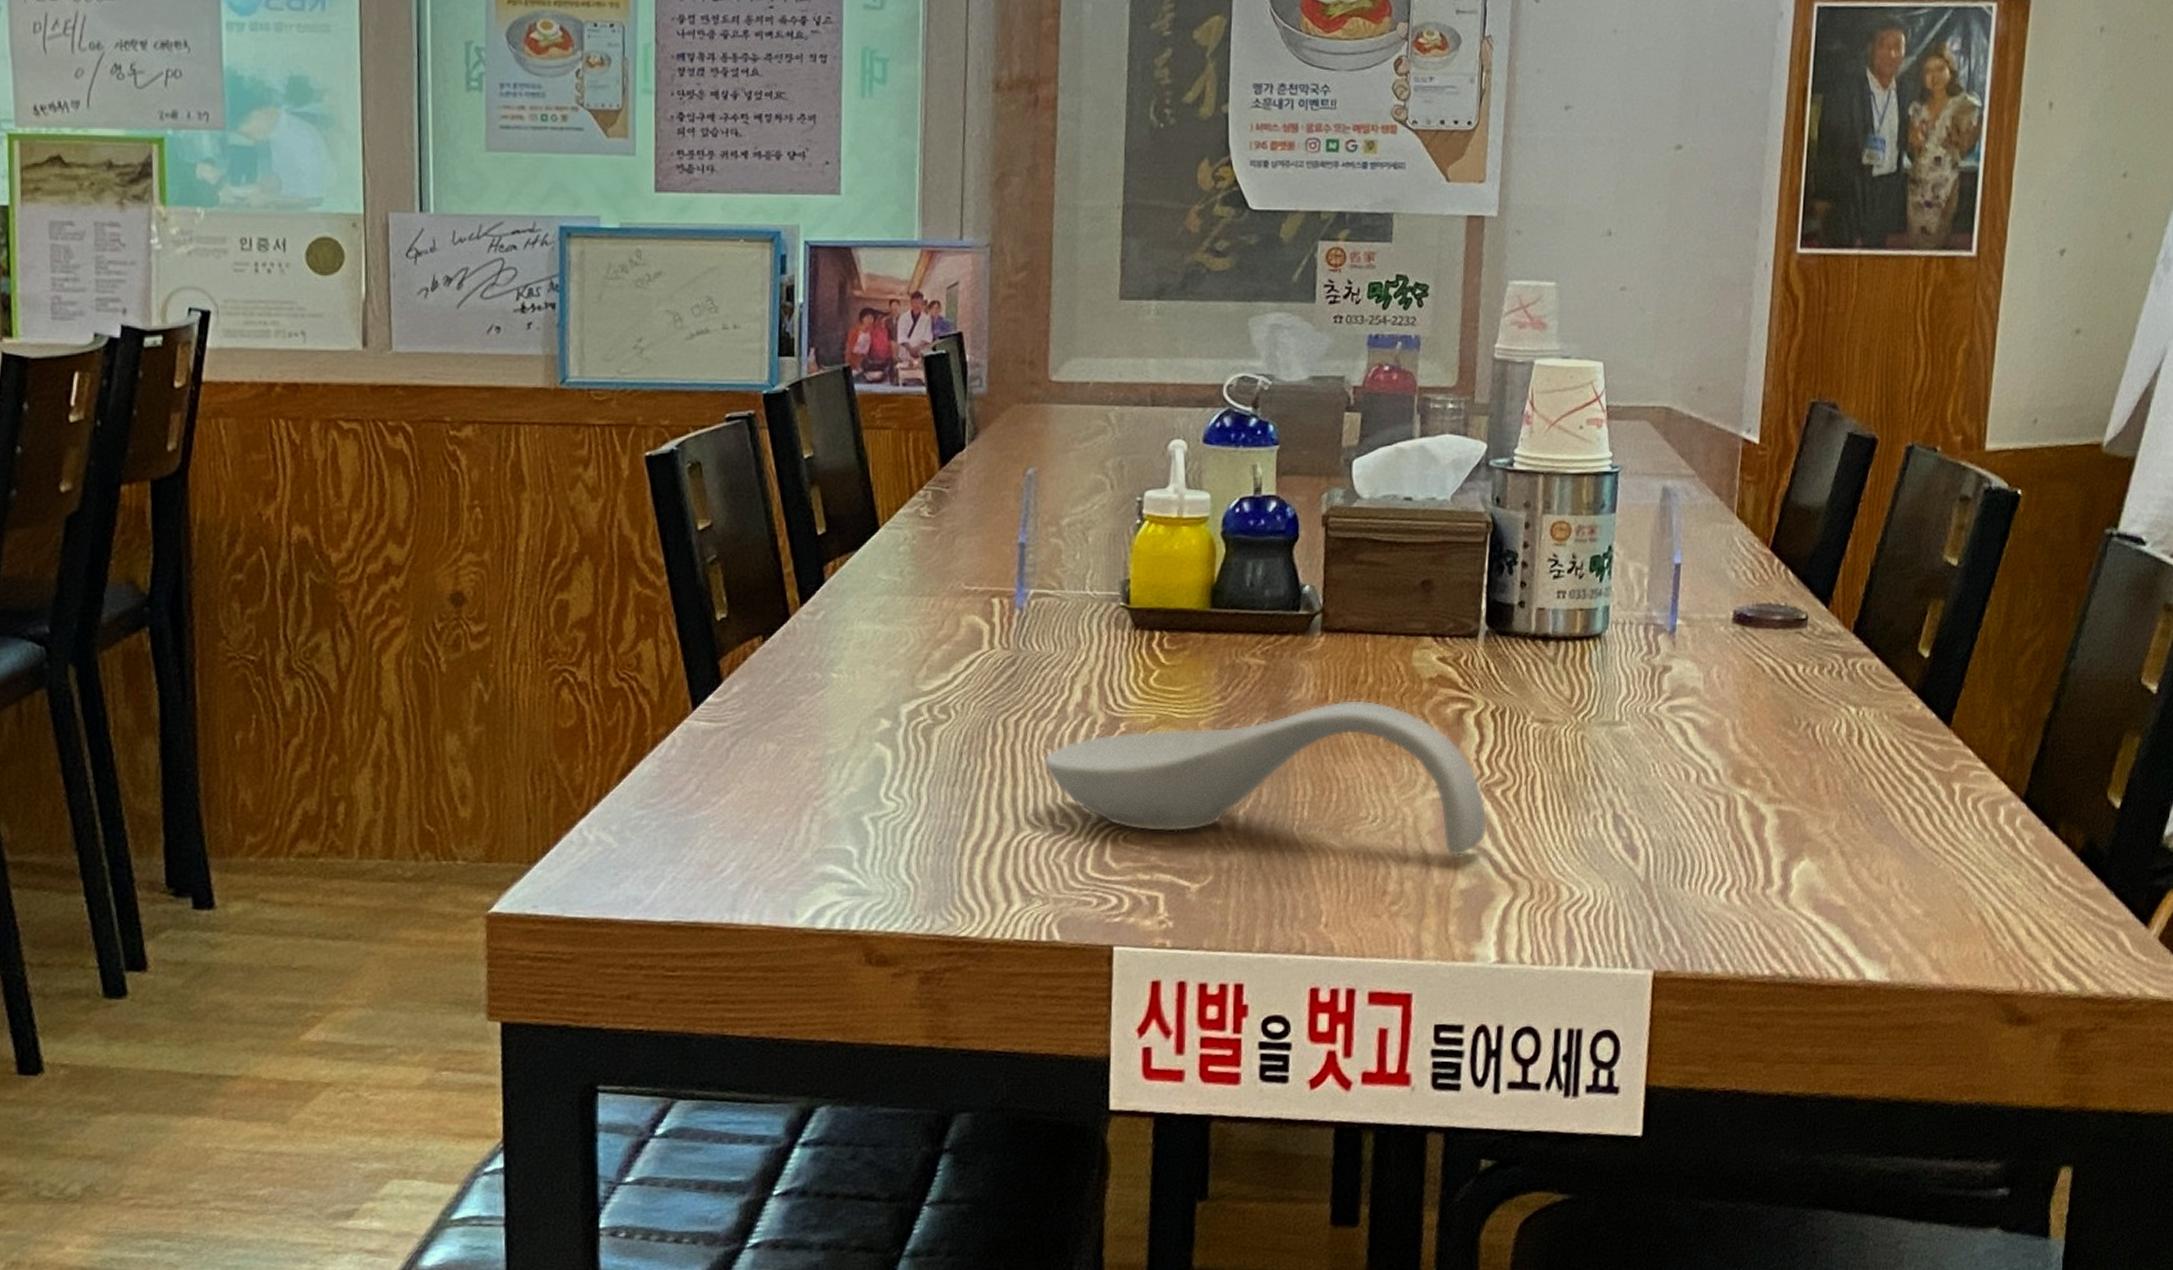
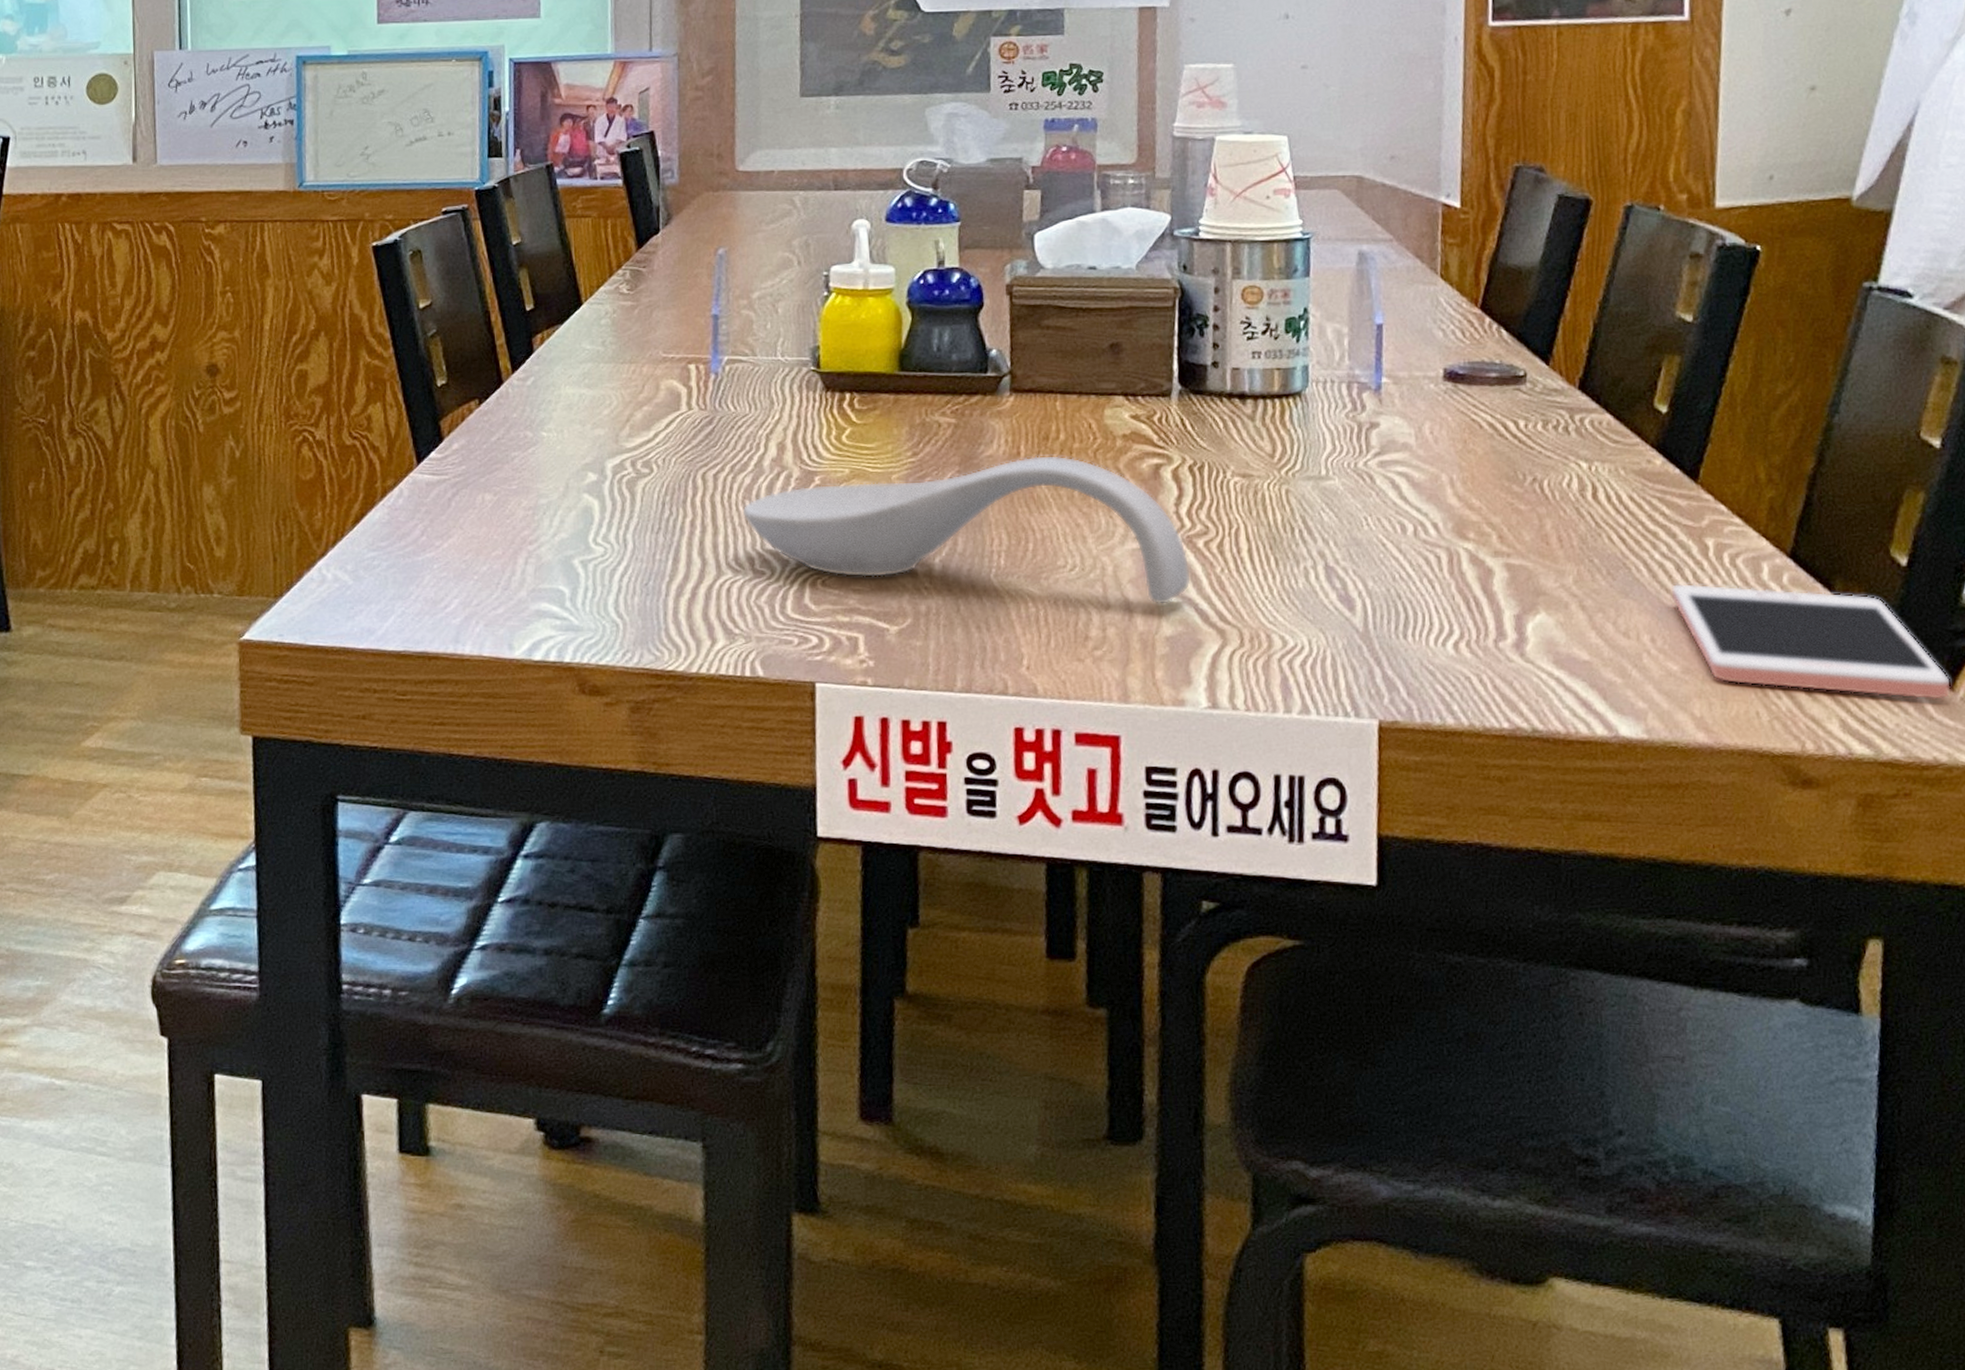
cell phone: none [1918,827,2147,937] -> present [1670,583,1951,700]

